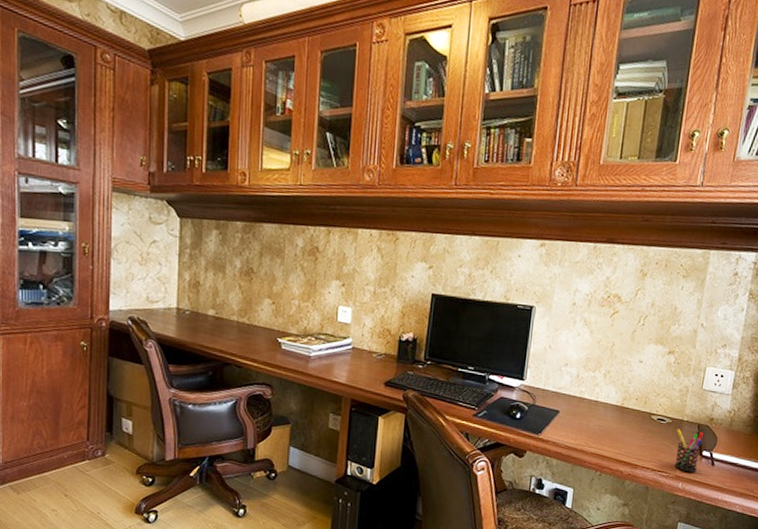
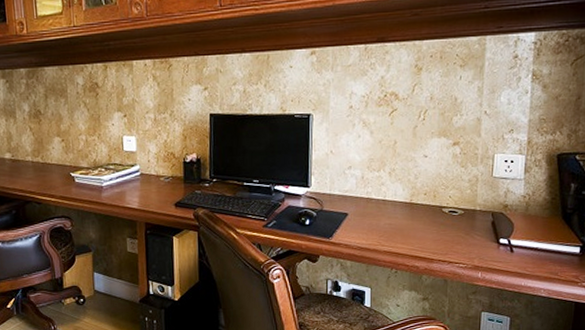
pen holder: present [675,429,703,473] -> none [470,219,499,262]

